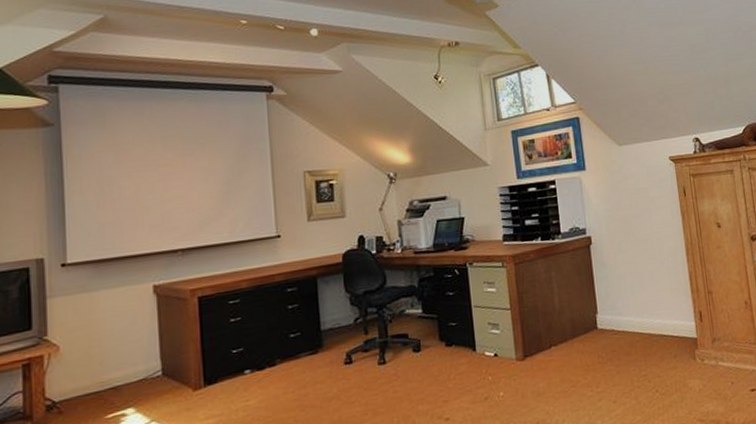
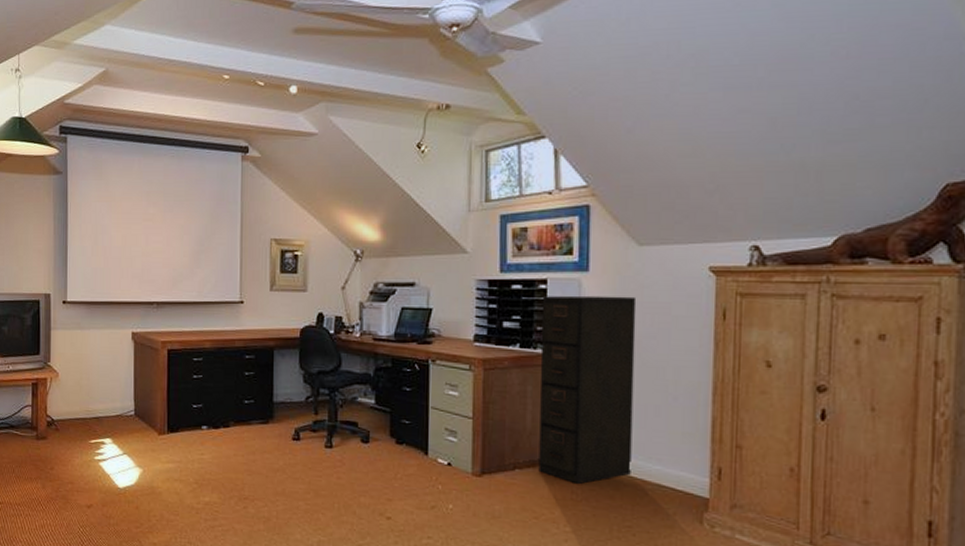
filing cabinet: none [553,186,640,349] -> present [538,295,637,485]

